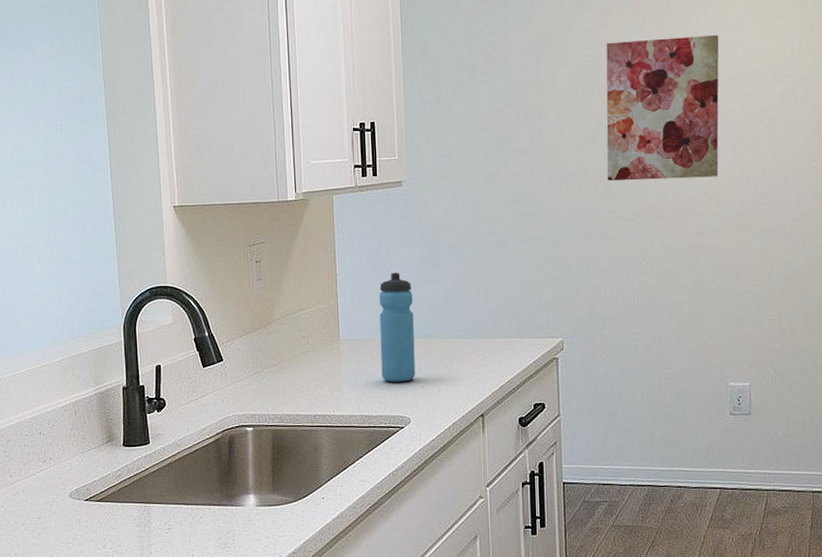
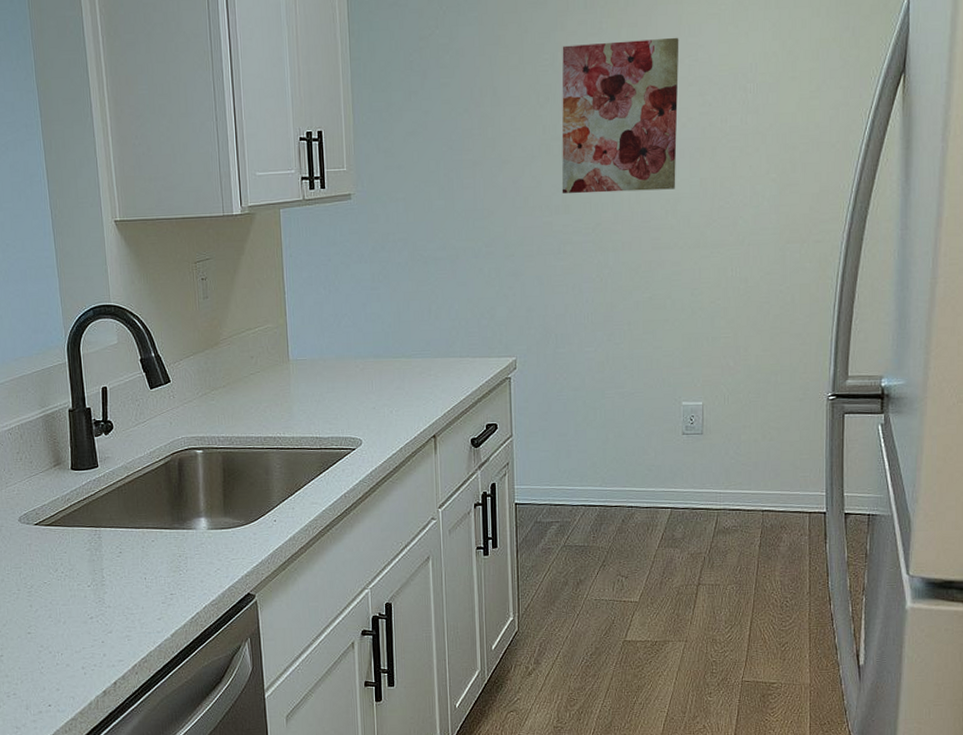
water bottle: present [379,273,416,382] -> none [328,290,367,403]

